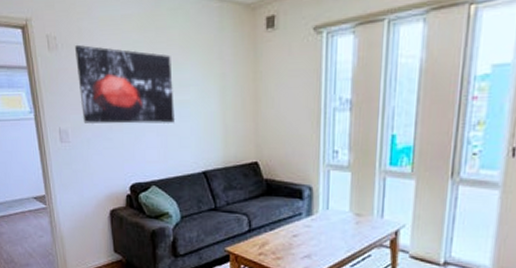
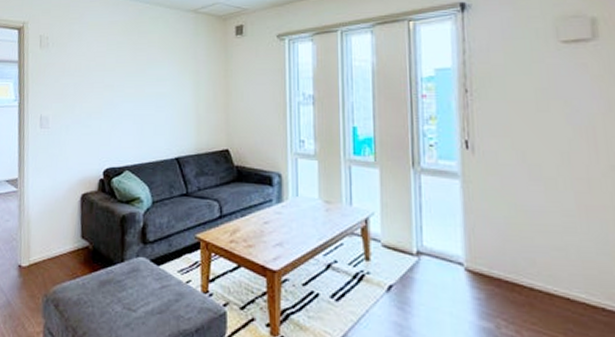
wall art: present [75,44,176,125] -> none [64,43,152,114]

